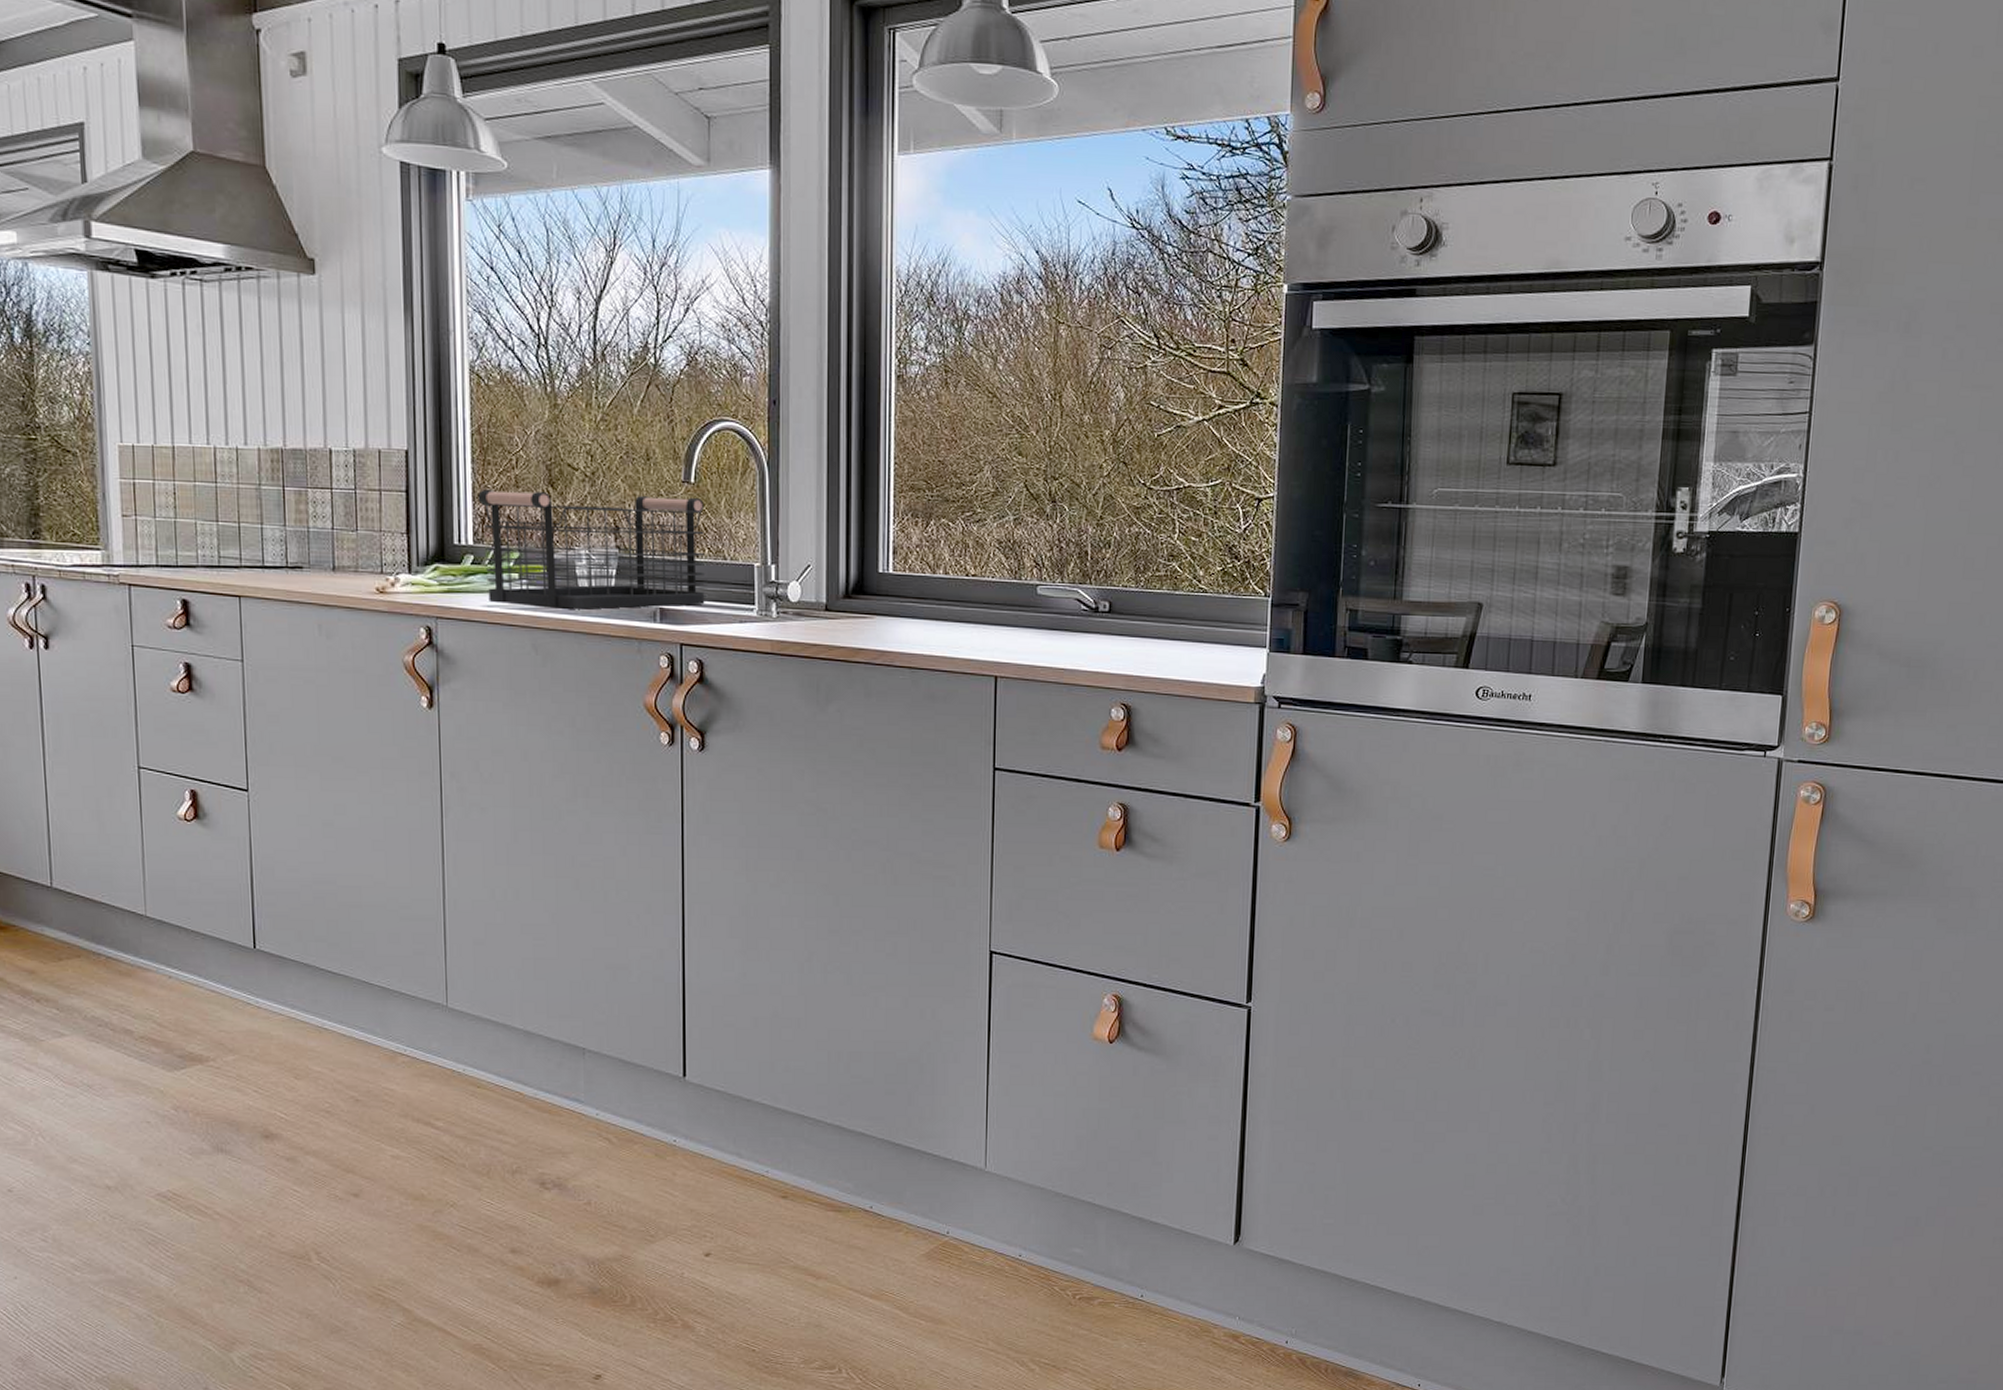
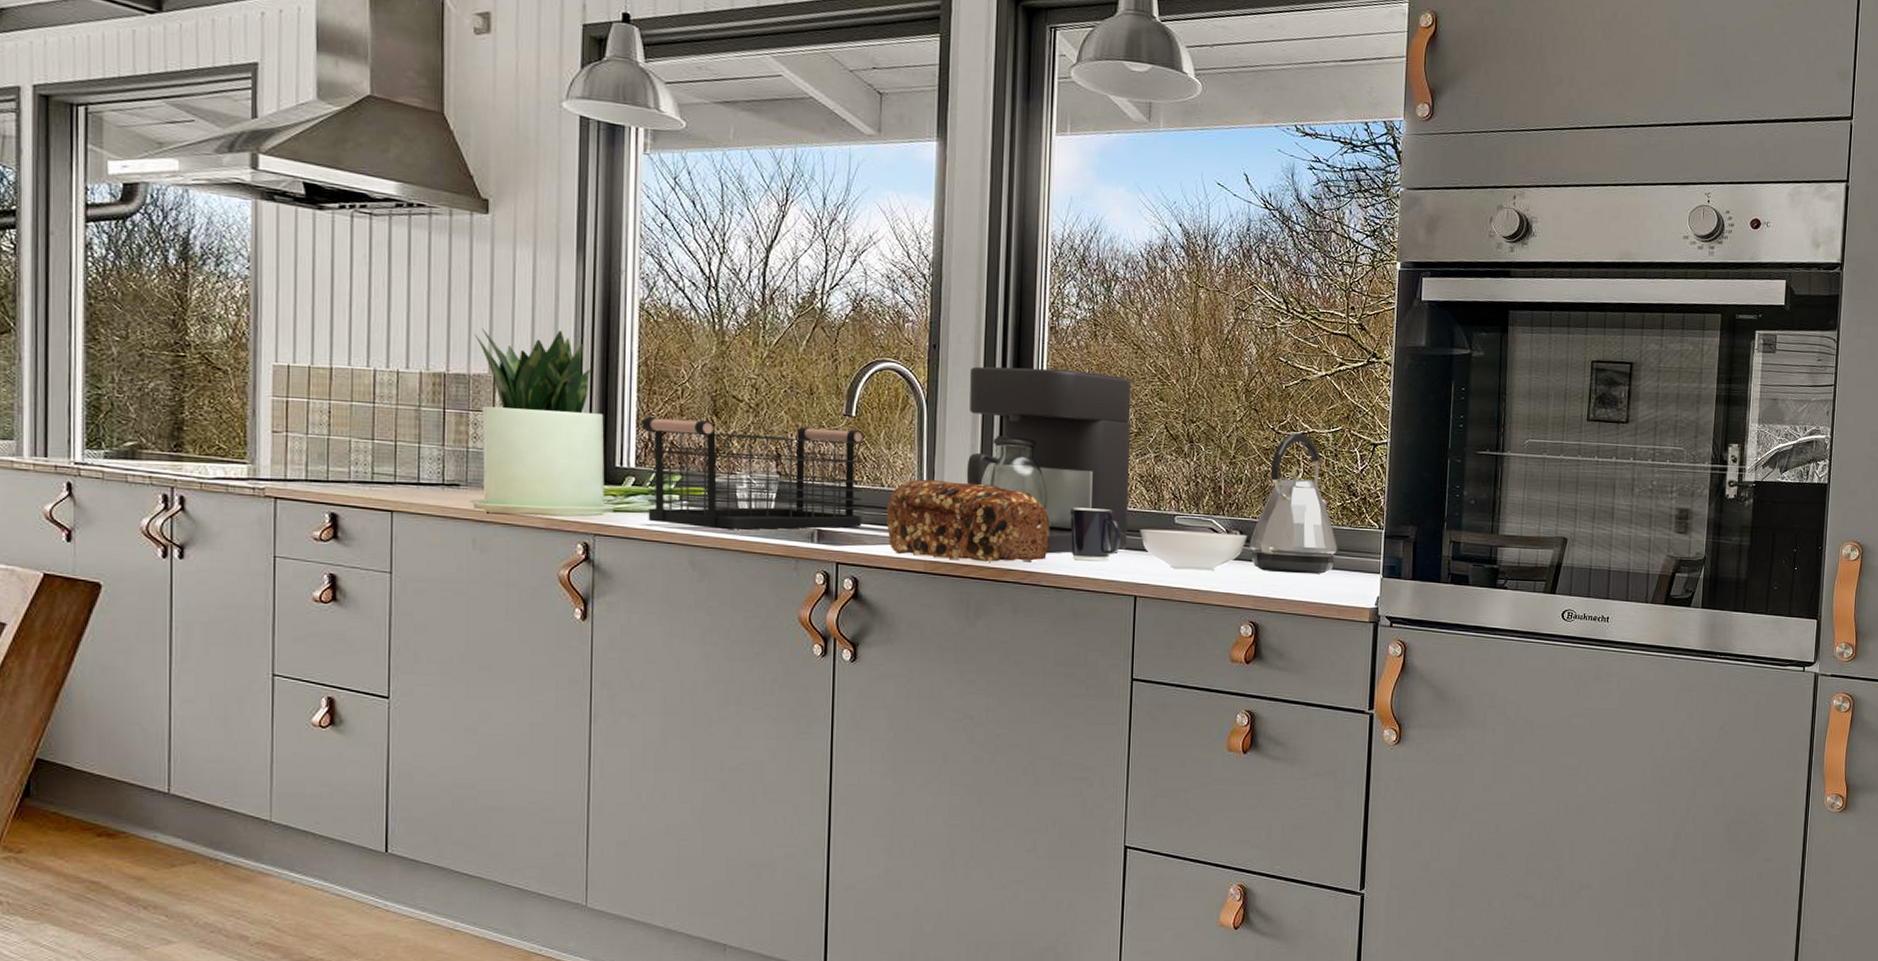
planter: none [308,398,457,599] -> present [469,329,617,517]
bread loaf: none [730,550,903,641] -> present [886,479,1051,562]
coffee maker: none [812,422,987,631] -> present [966,366,1132,554]
mug: none [923,578,979,639] -> present [1069,507,1121,562]
bowl: none [999,601,1118,647] -> present [1140,529,1248,571]
kettle: none [1119,487,1219,649] -> present [1249,432,1338,574]

